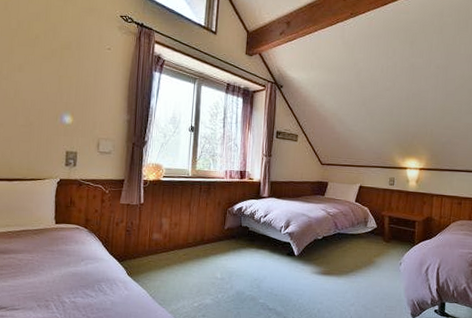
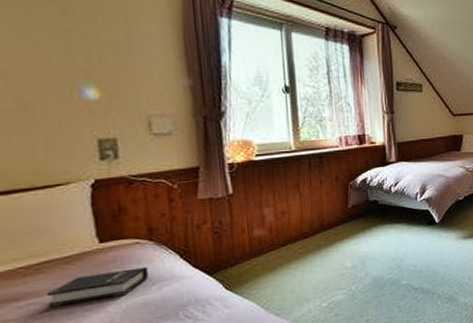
hardback book: none [20,245,81,265] -> present [46,266,149,308]

